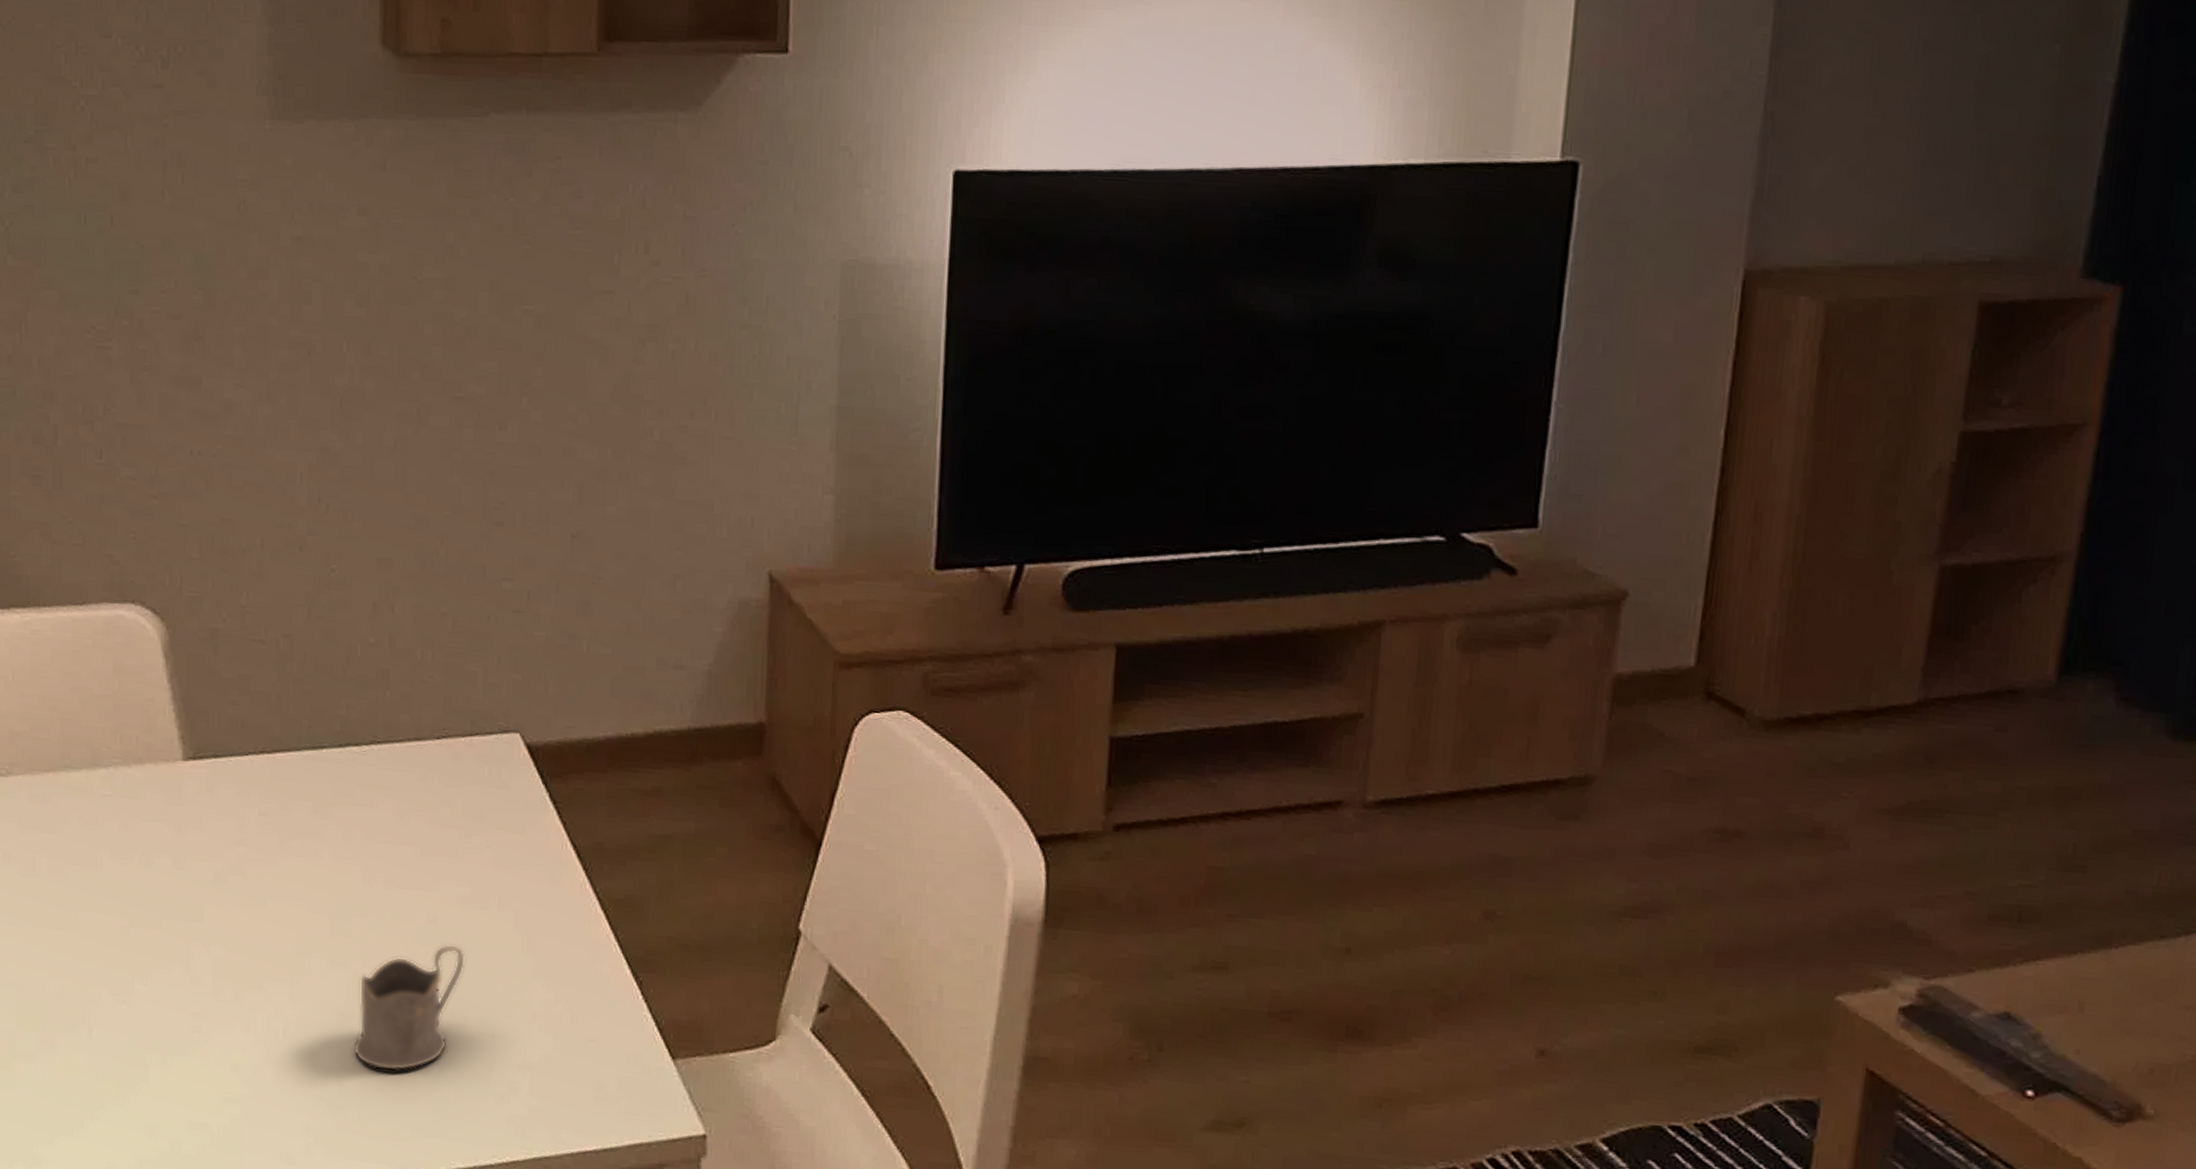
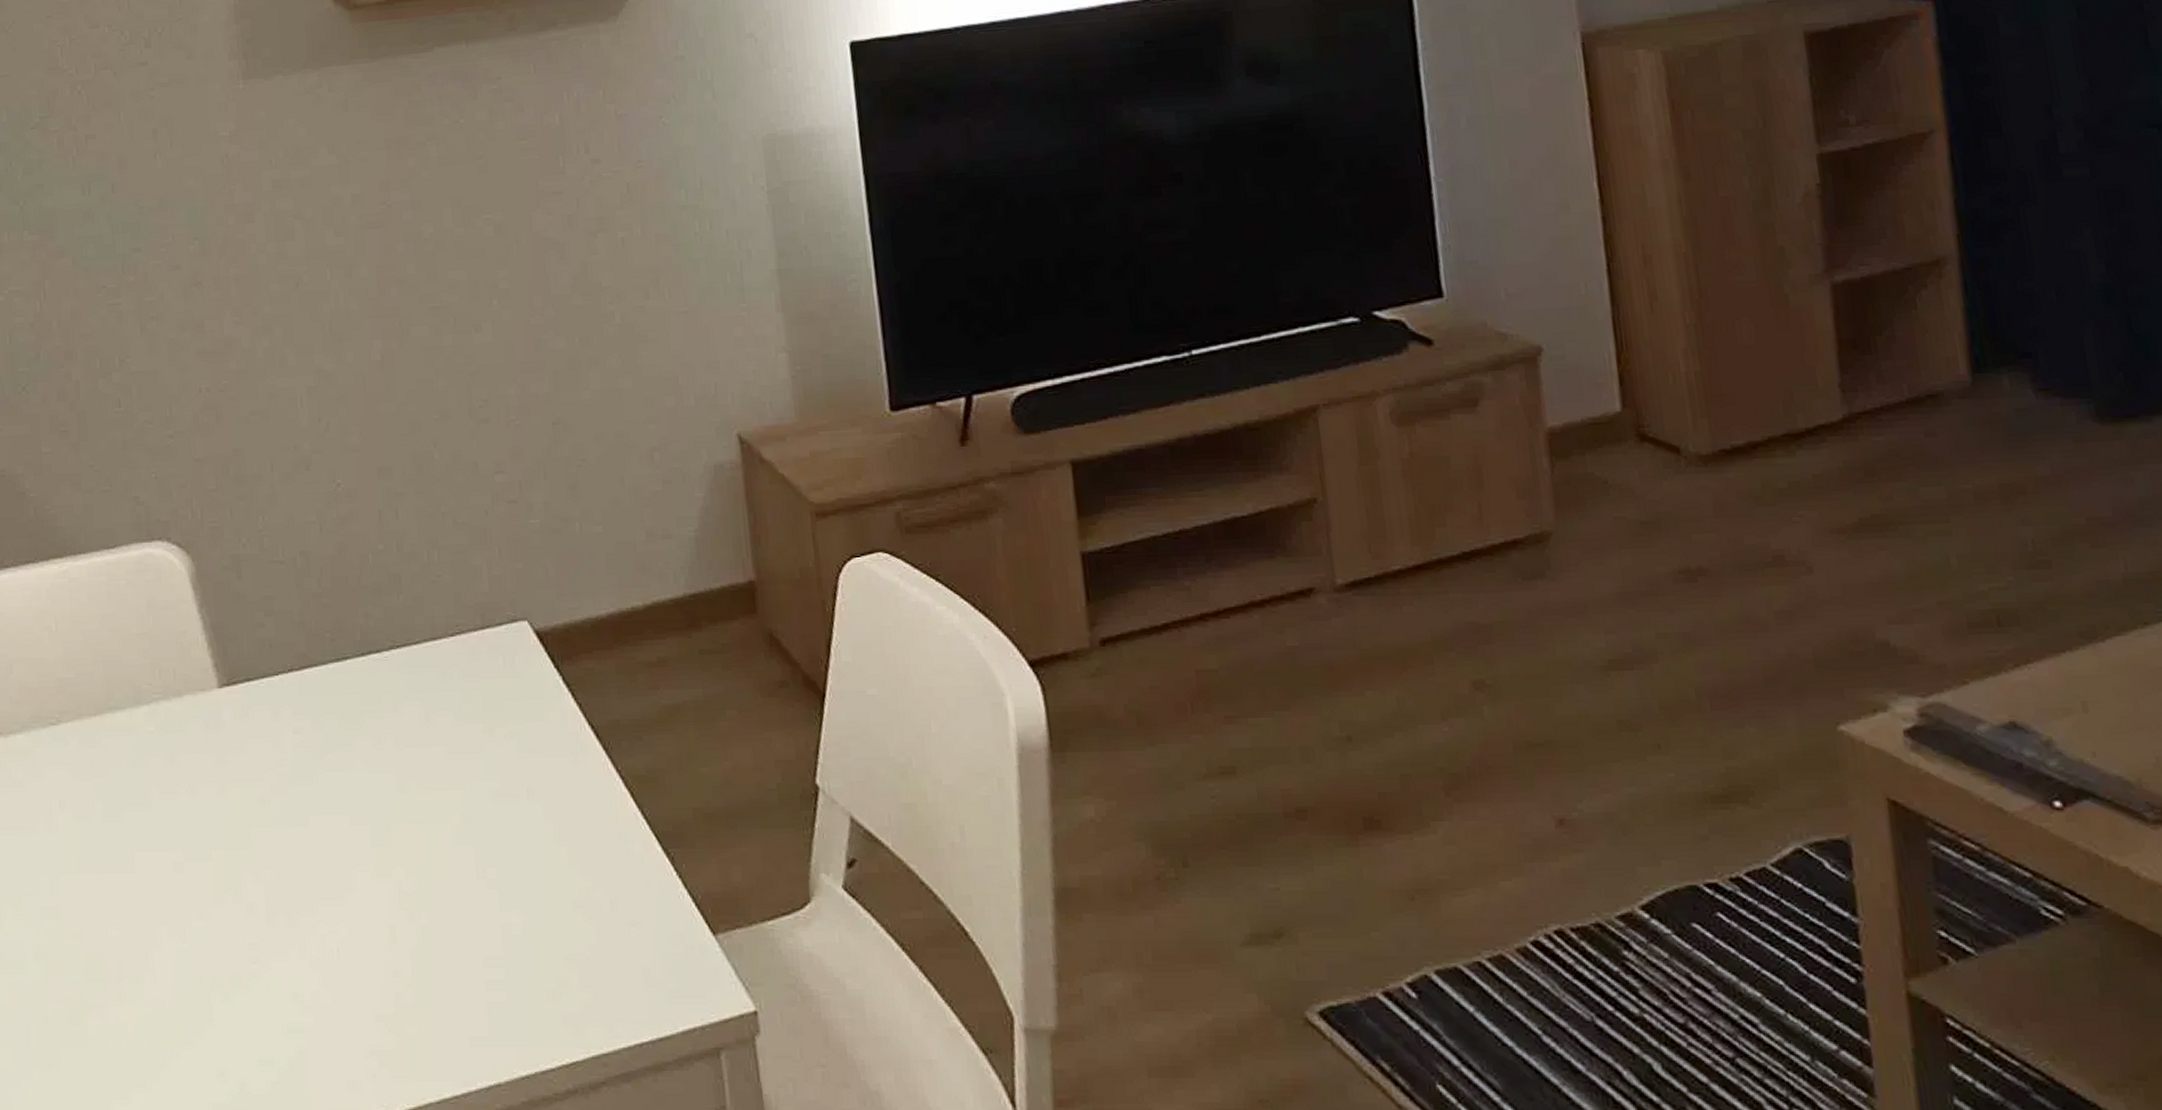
tea glass holder: present [353,943,466,1072] -> none [404,841,503,981]

